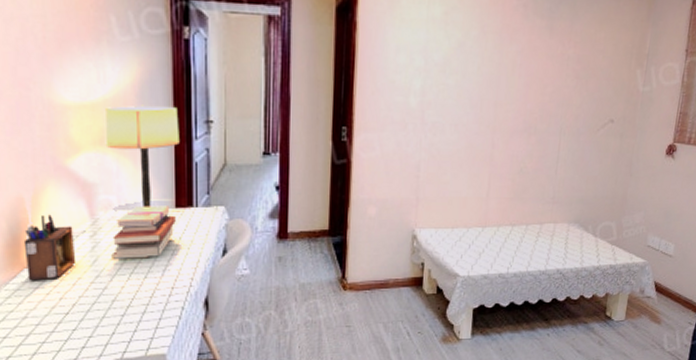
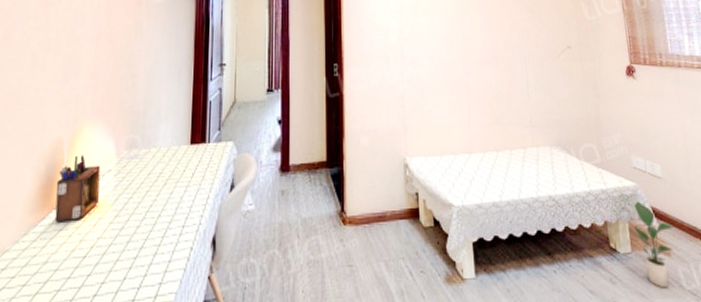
table lamp: present [105,105,180,209] -> none [136,53,198,146]
books: present [111,205,176,259] -> none [131,143,190,197]
potted plant: none [632,276,673,350] -> present [634,201,676,288]

